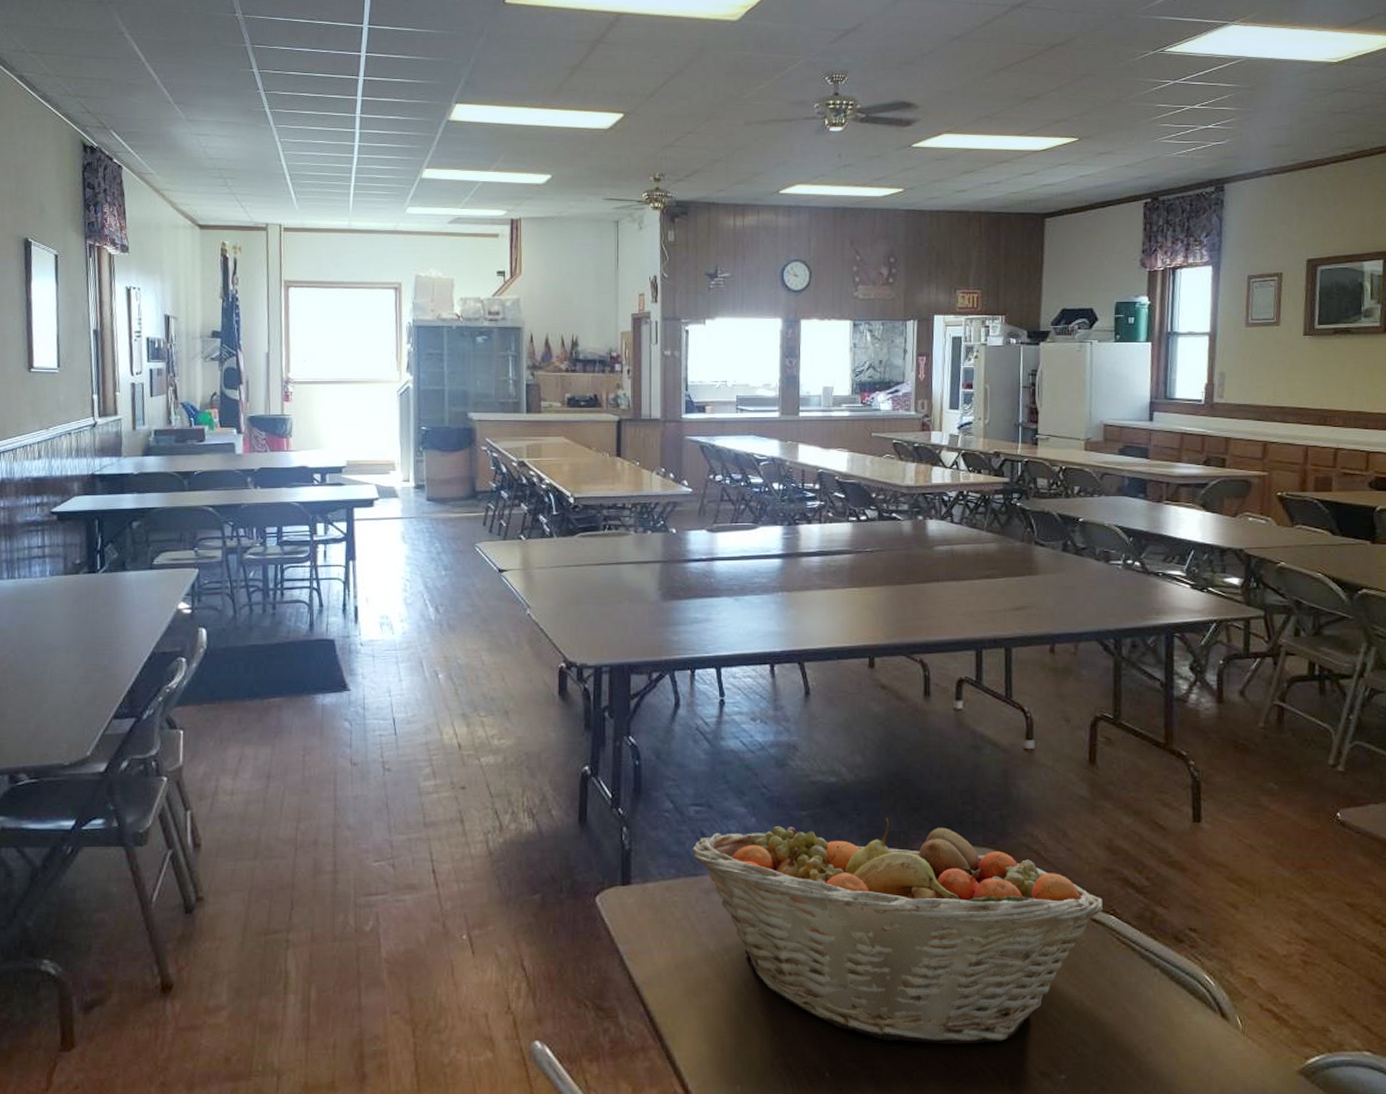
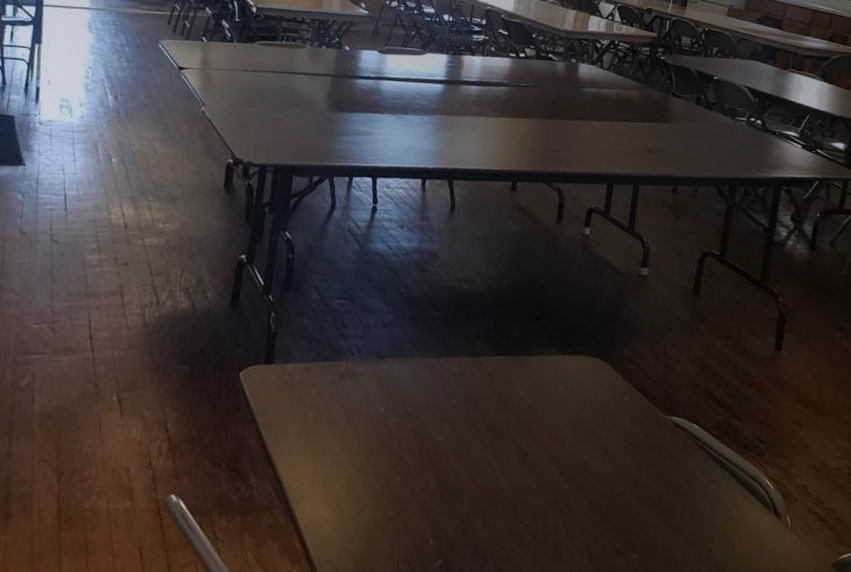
fruit basket: present [692,818,1103,1045] -> none [332,323,689,524]

